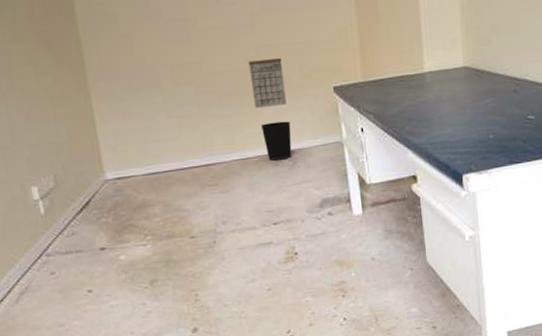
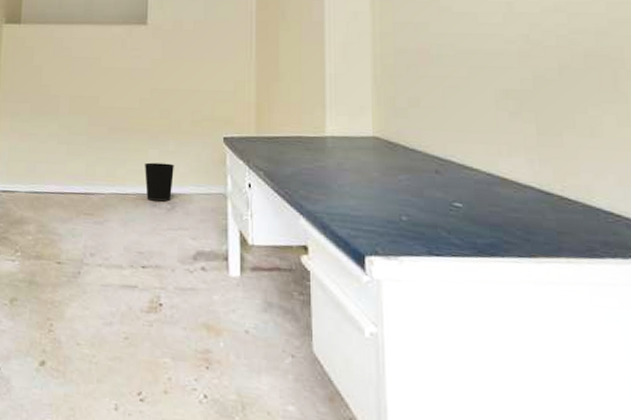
calendar: present [248,58,287,108] -> none [141,102,174,148]

